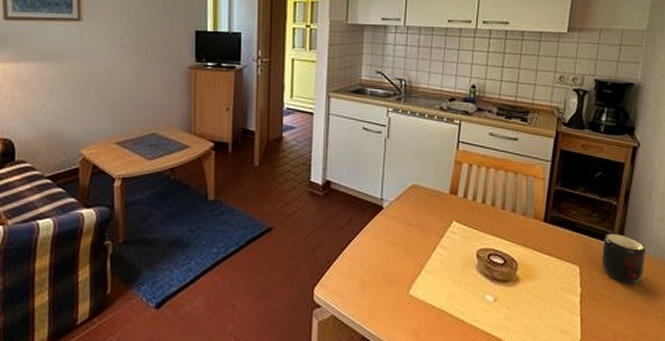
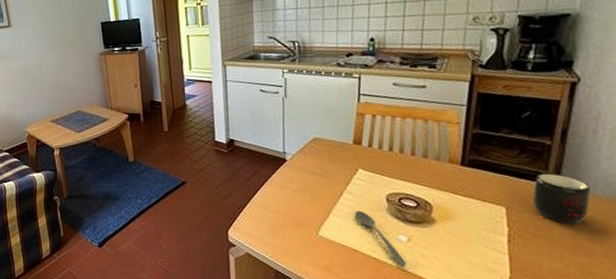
soupspoon: none [445,268,491,330] -> present [354,211,407,266]

